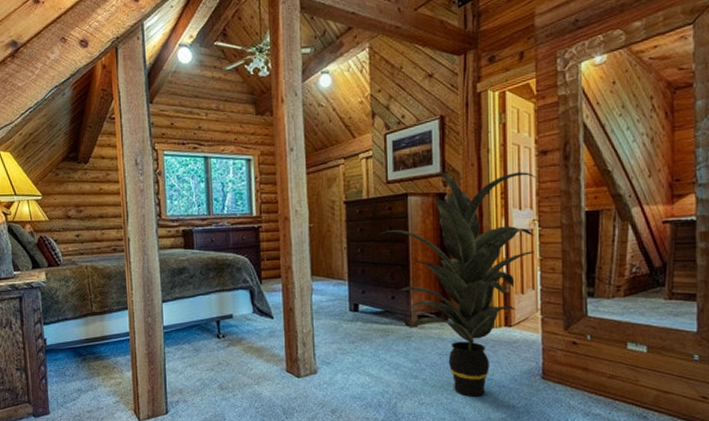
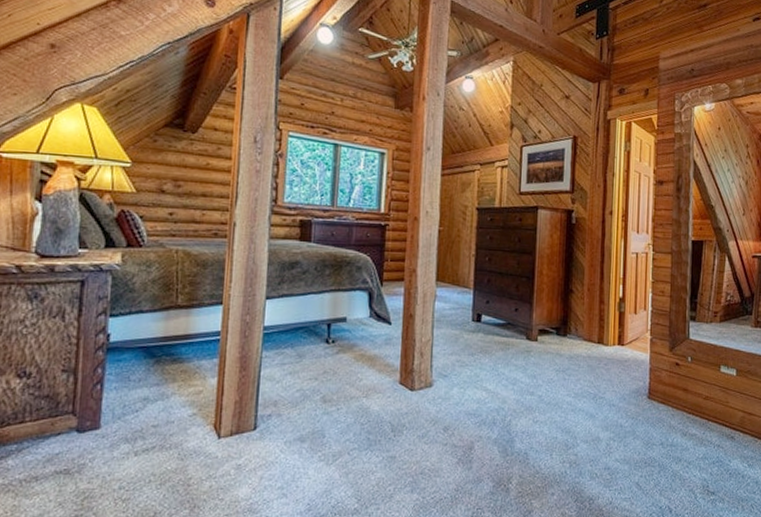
indoor plant: present [380,171,538,397] -> none [509,188,655,415]

